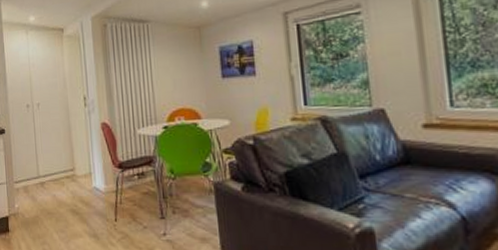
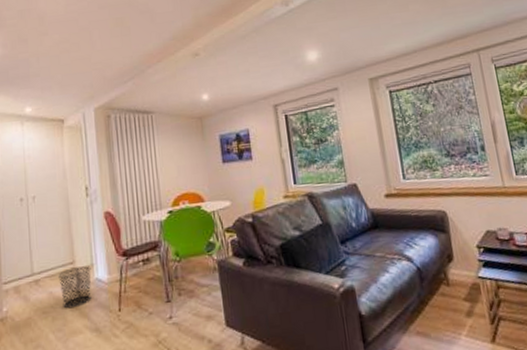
waste bin: none [60,174,90,213] -> present [58,266,92,309]

